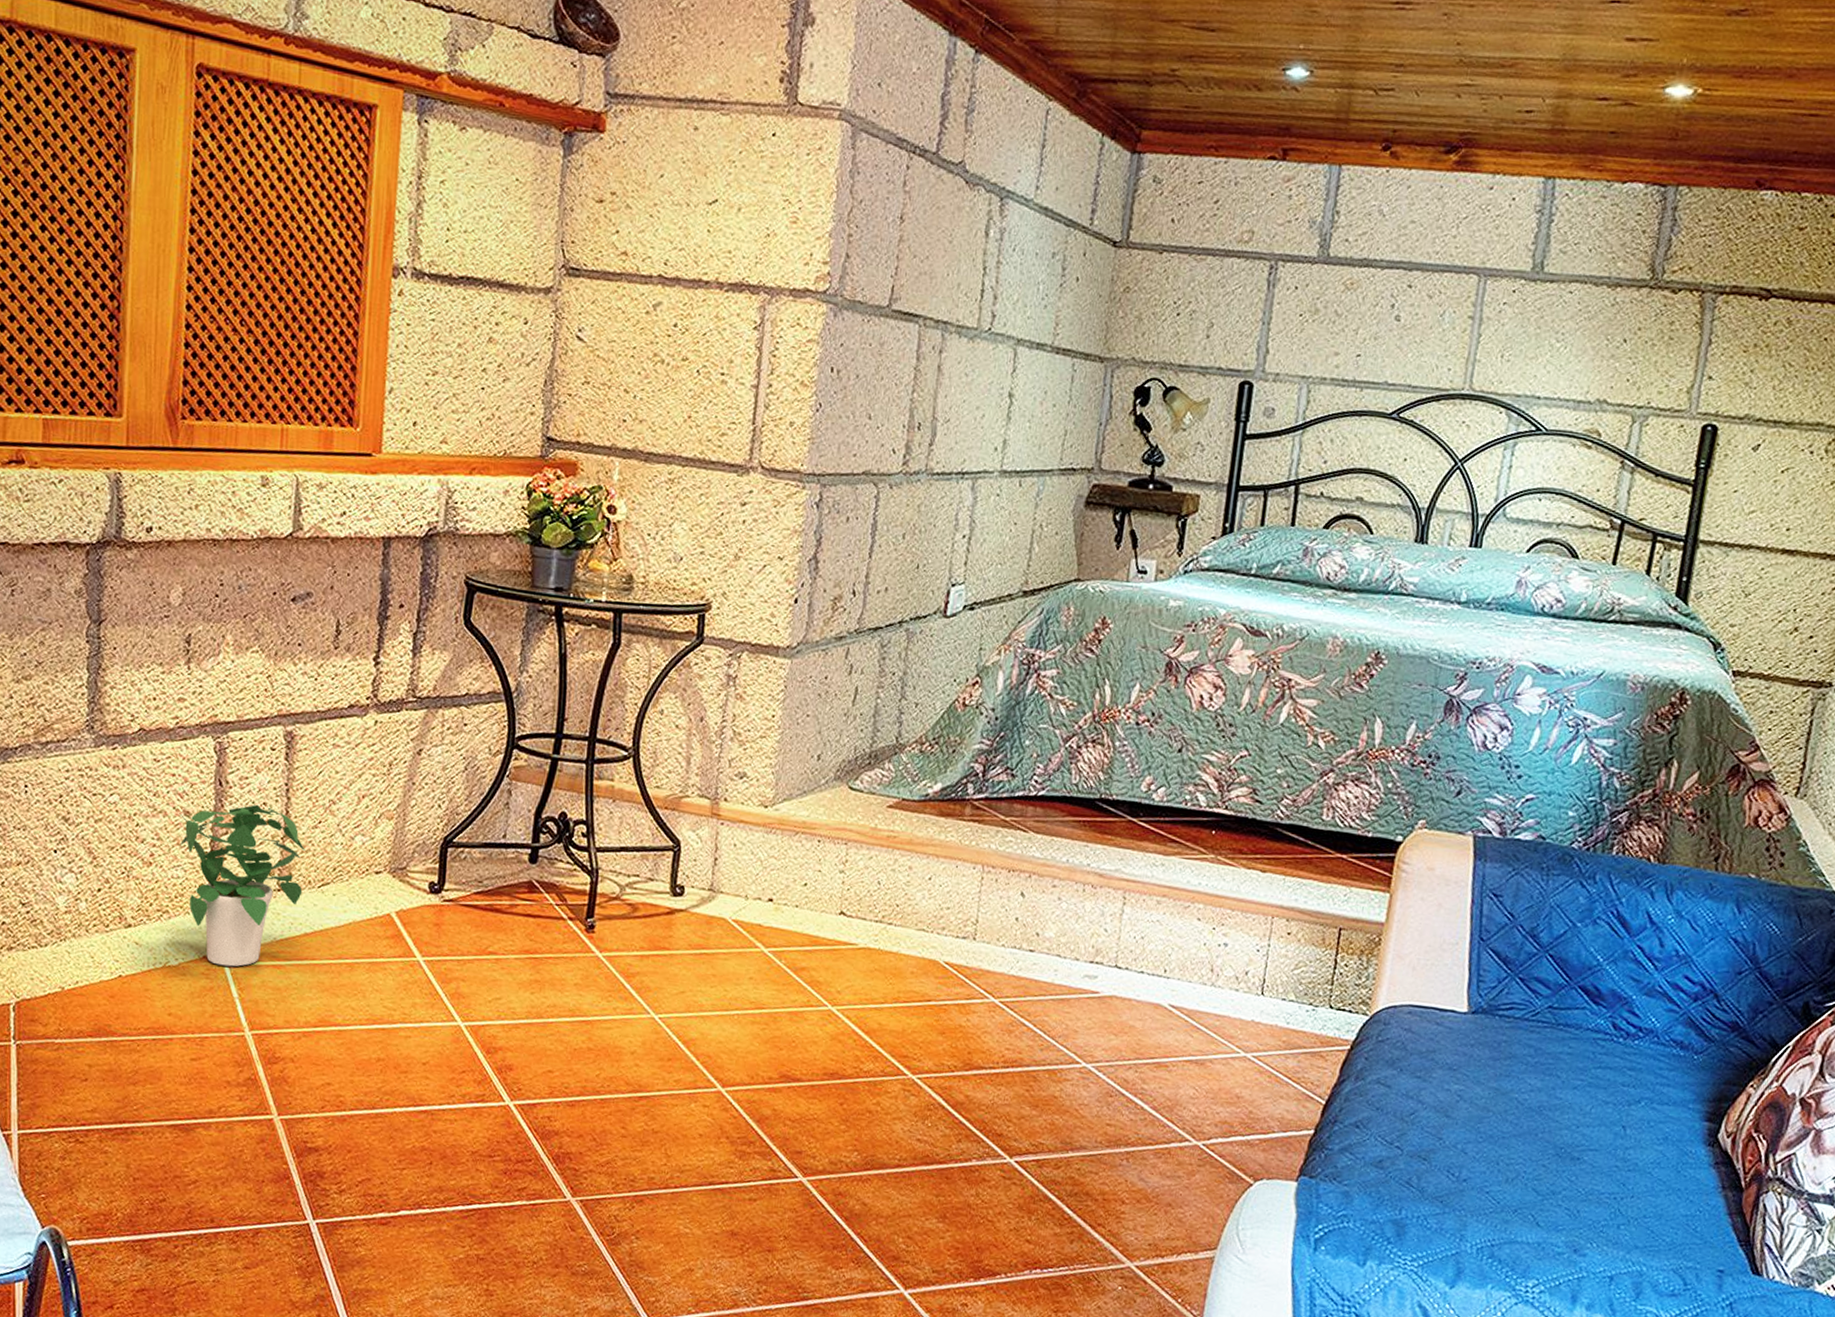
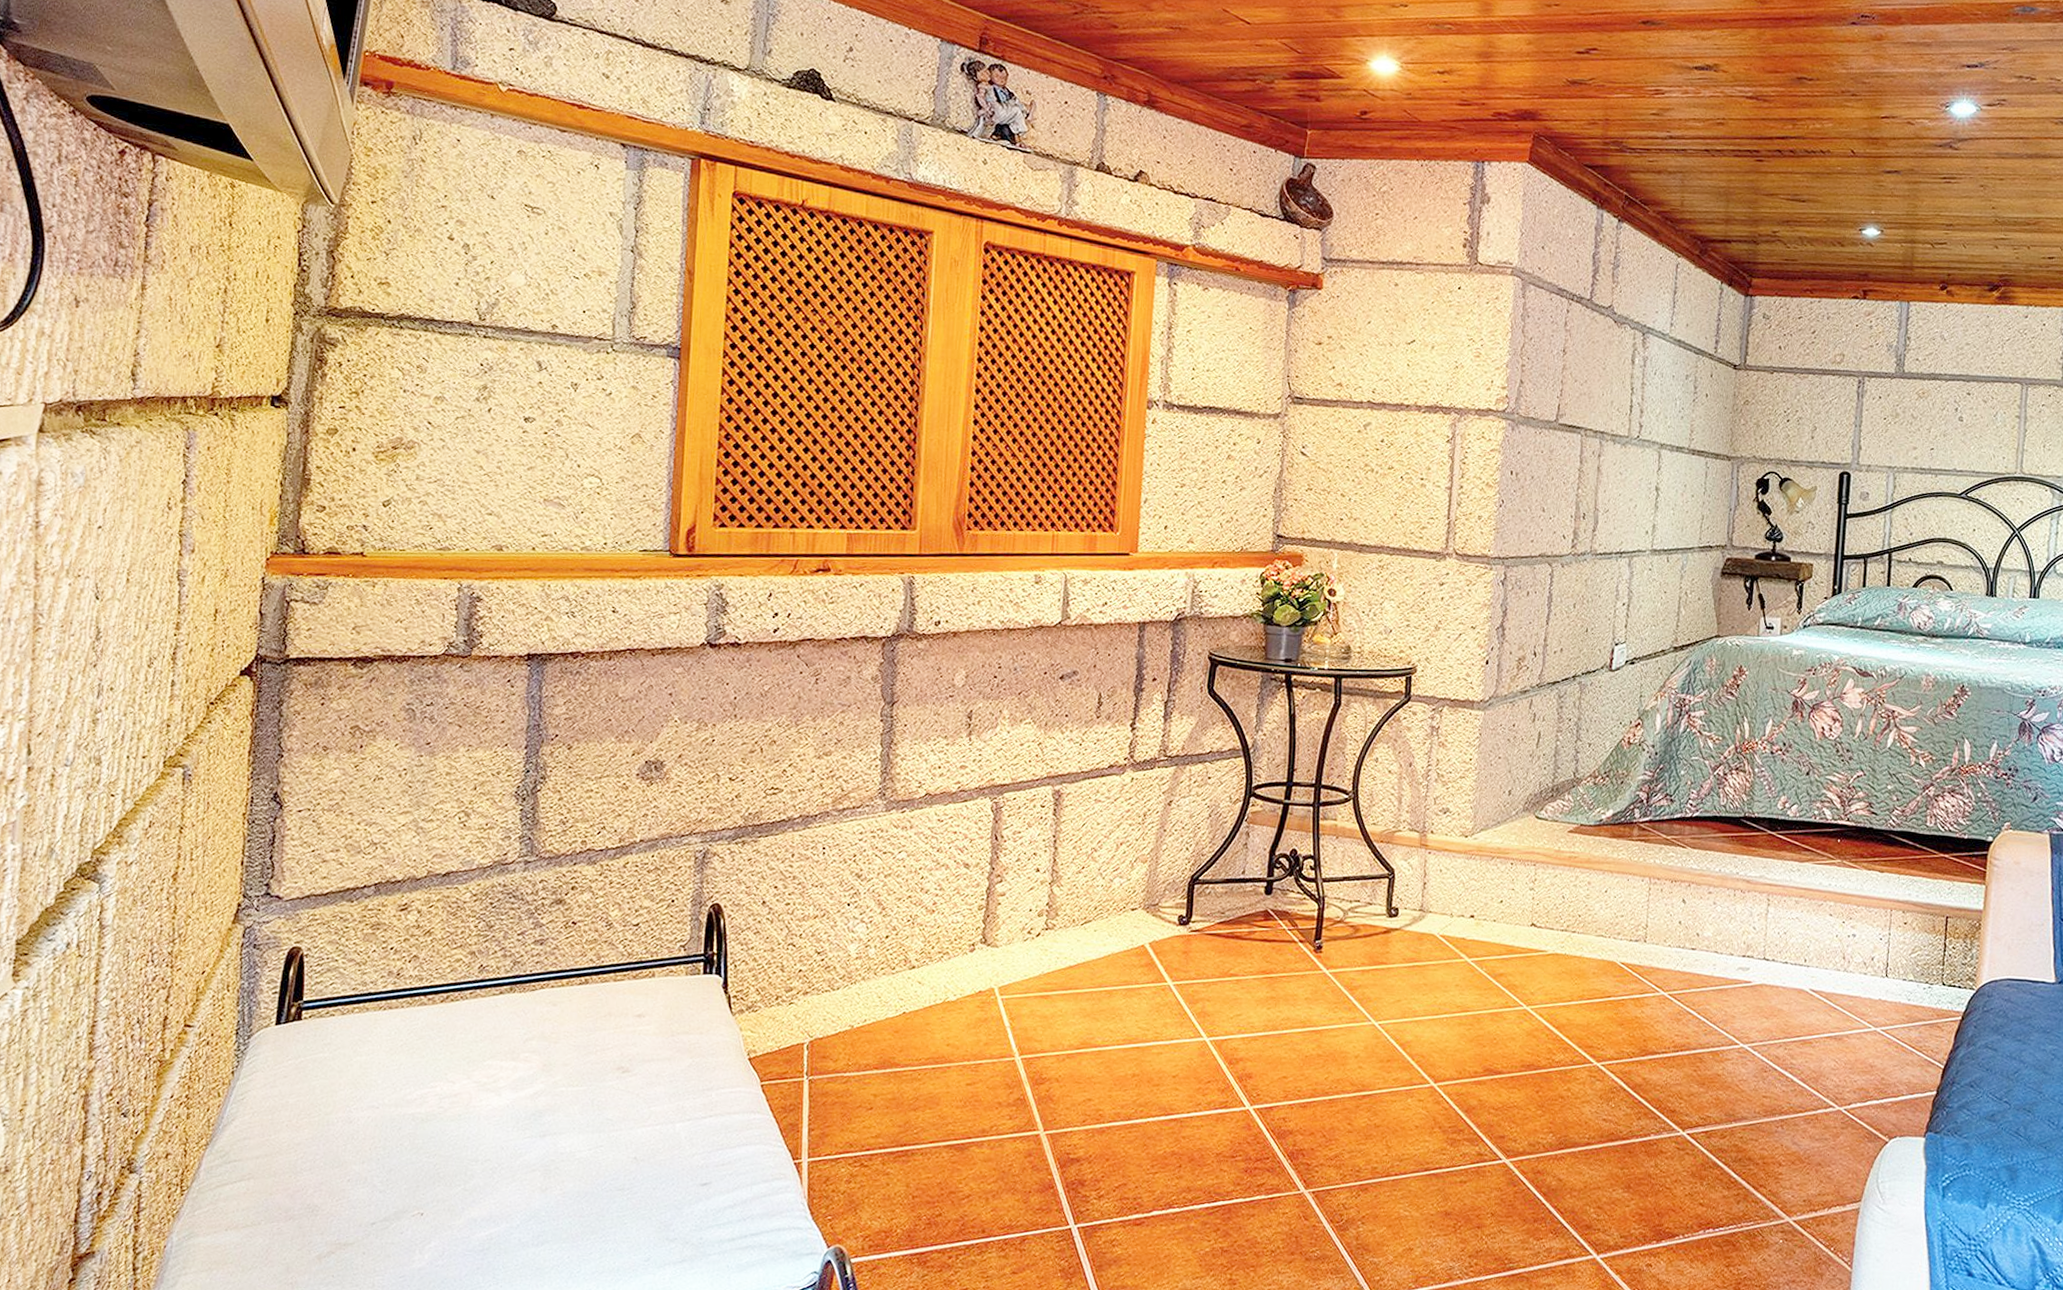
potted plant: present [179,804,305,967] -> none [960,855,1070,999]

